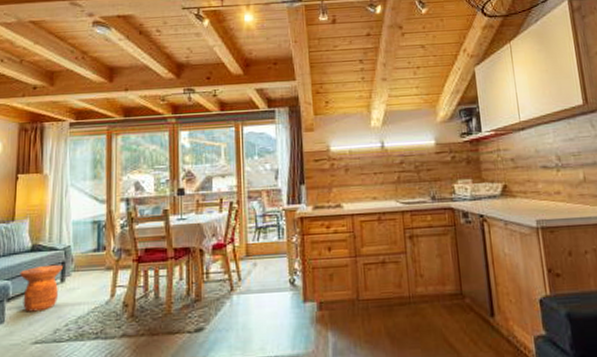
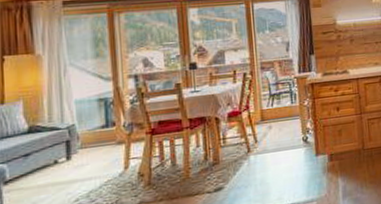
side table: present [20,264,64,312] -> none [17,143,69,193]

